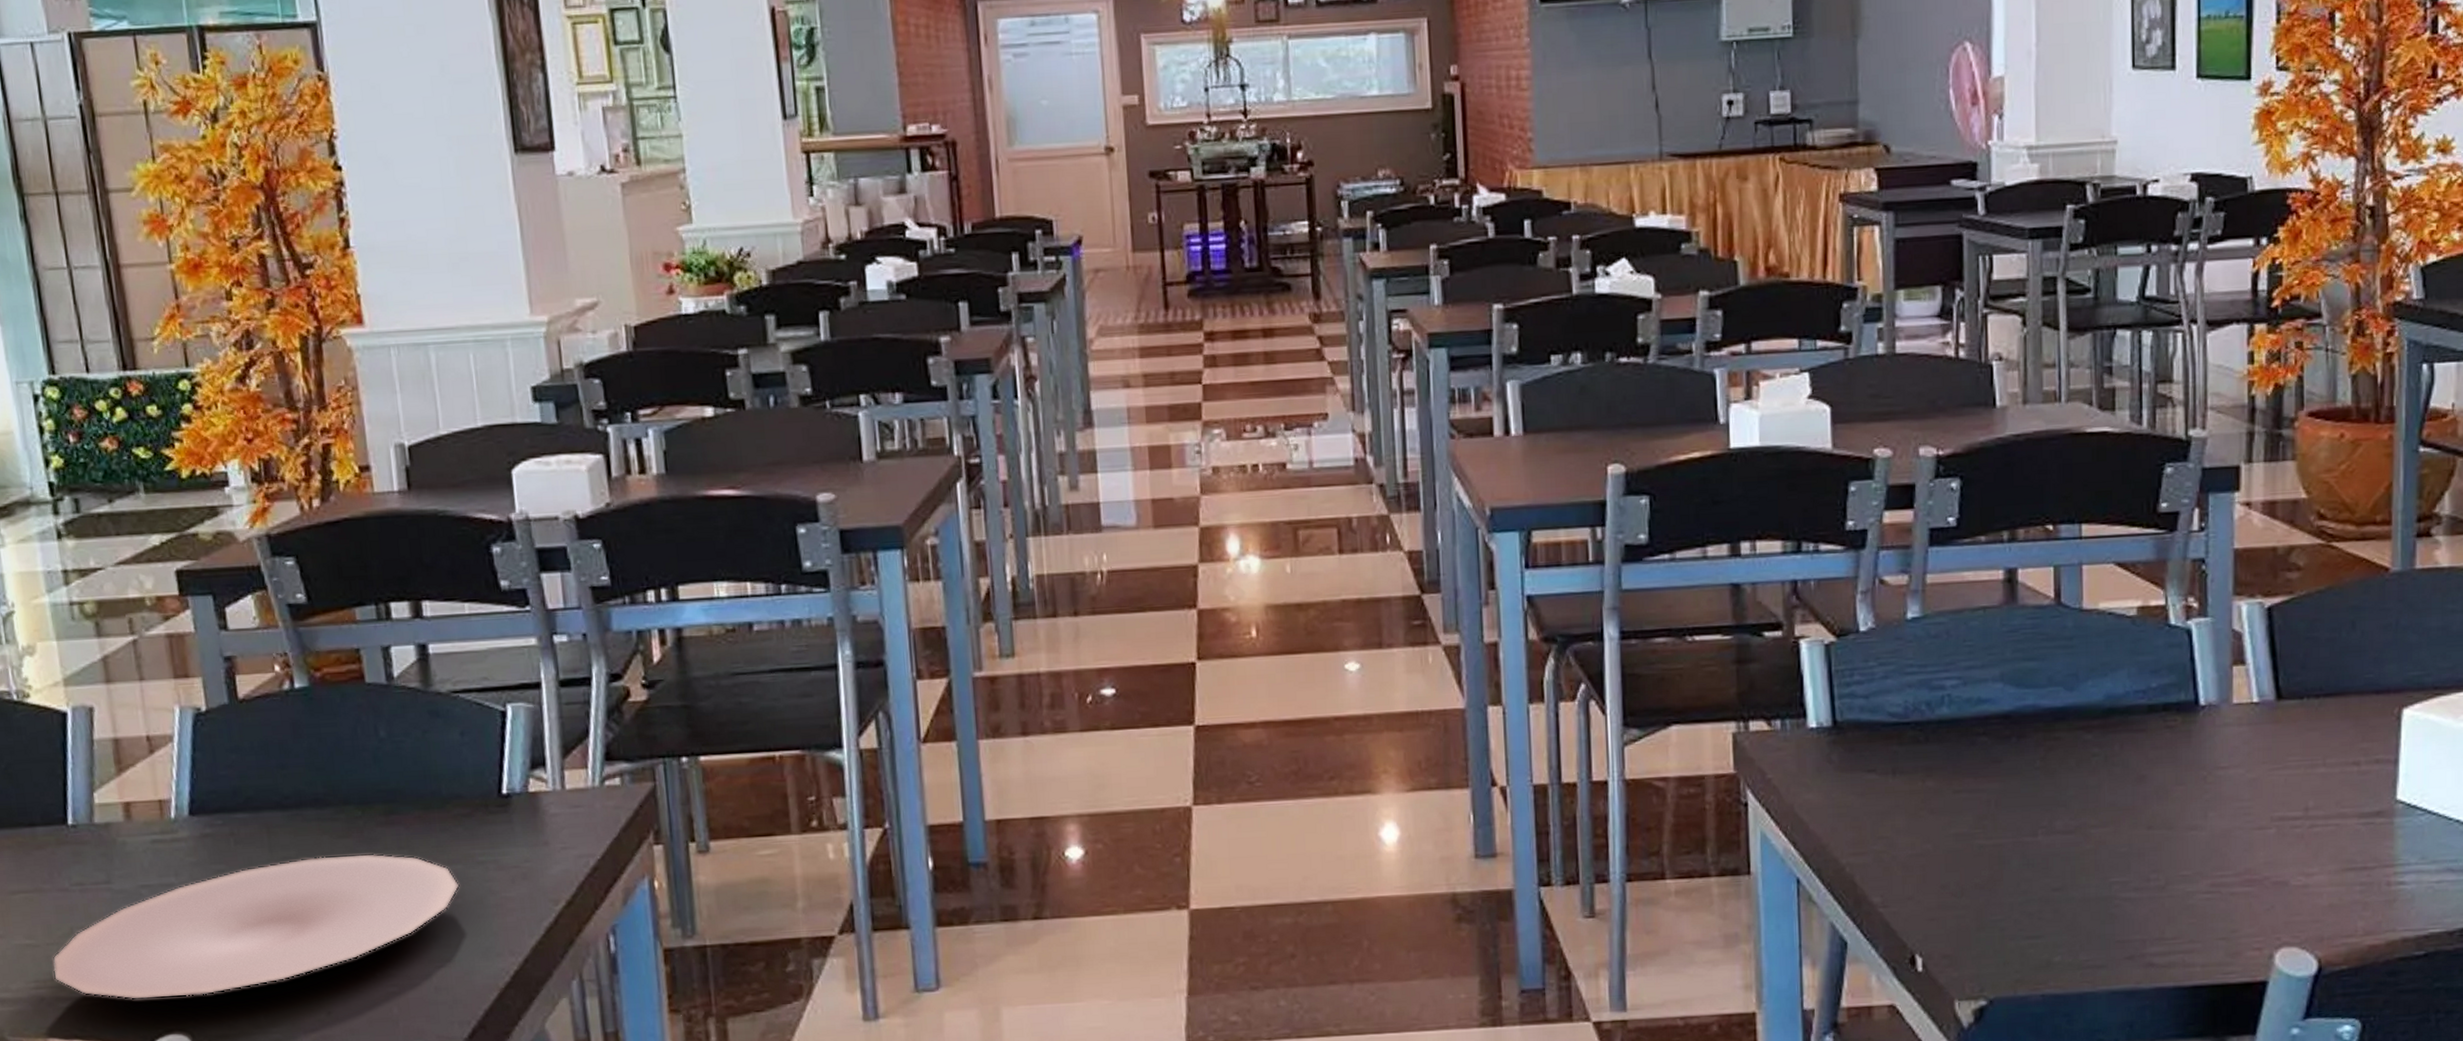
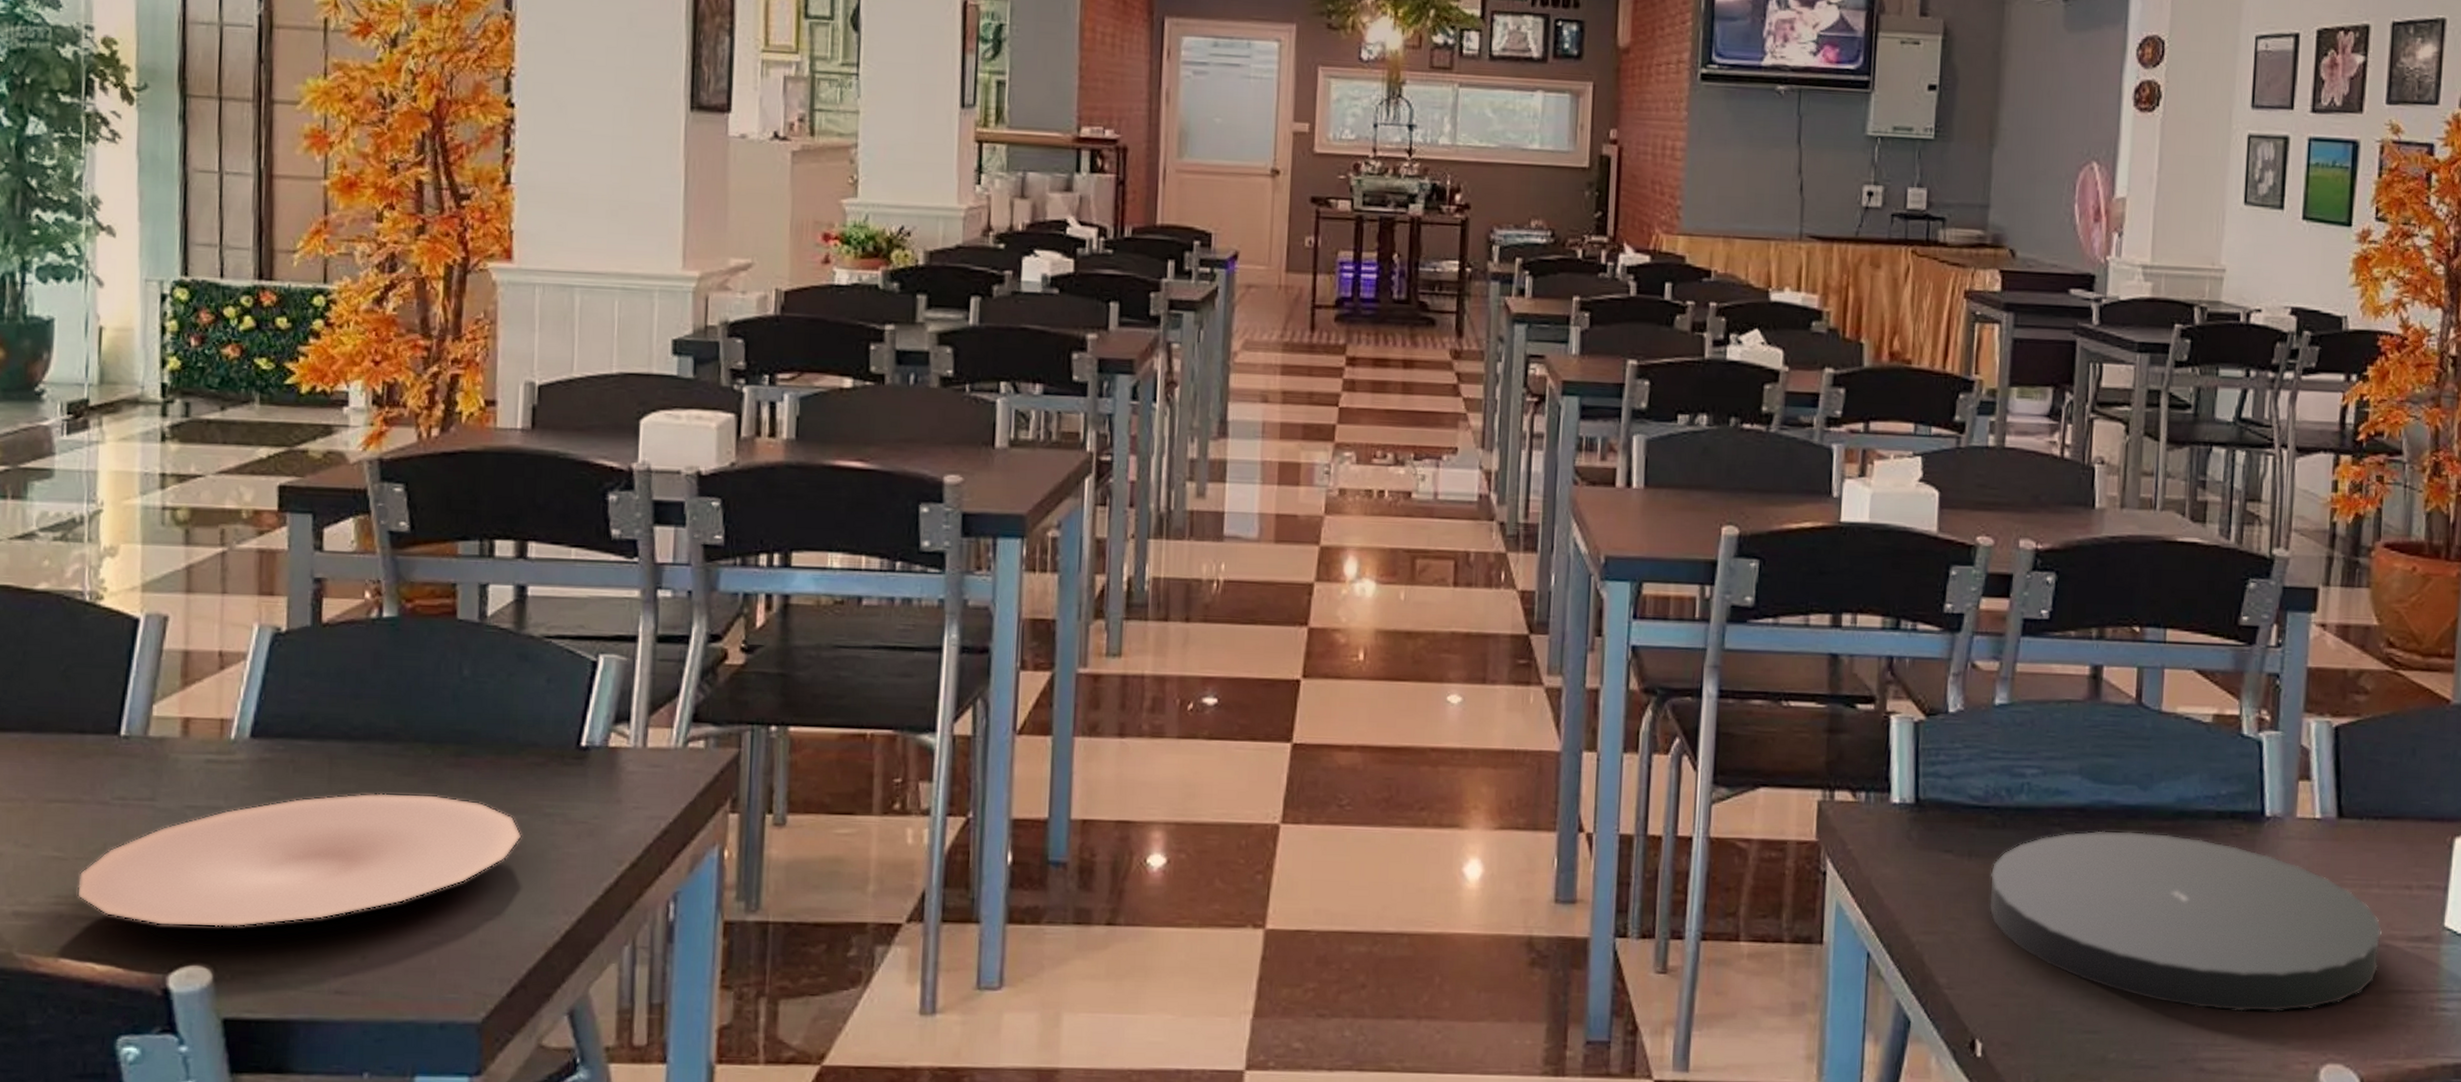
plate: none [1917,733,2331,904] -> present [1989,831,2382,1012]

